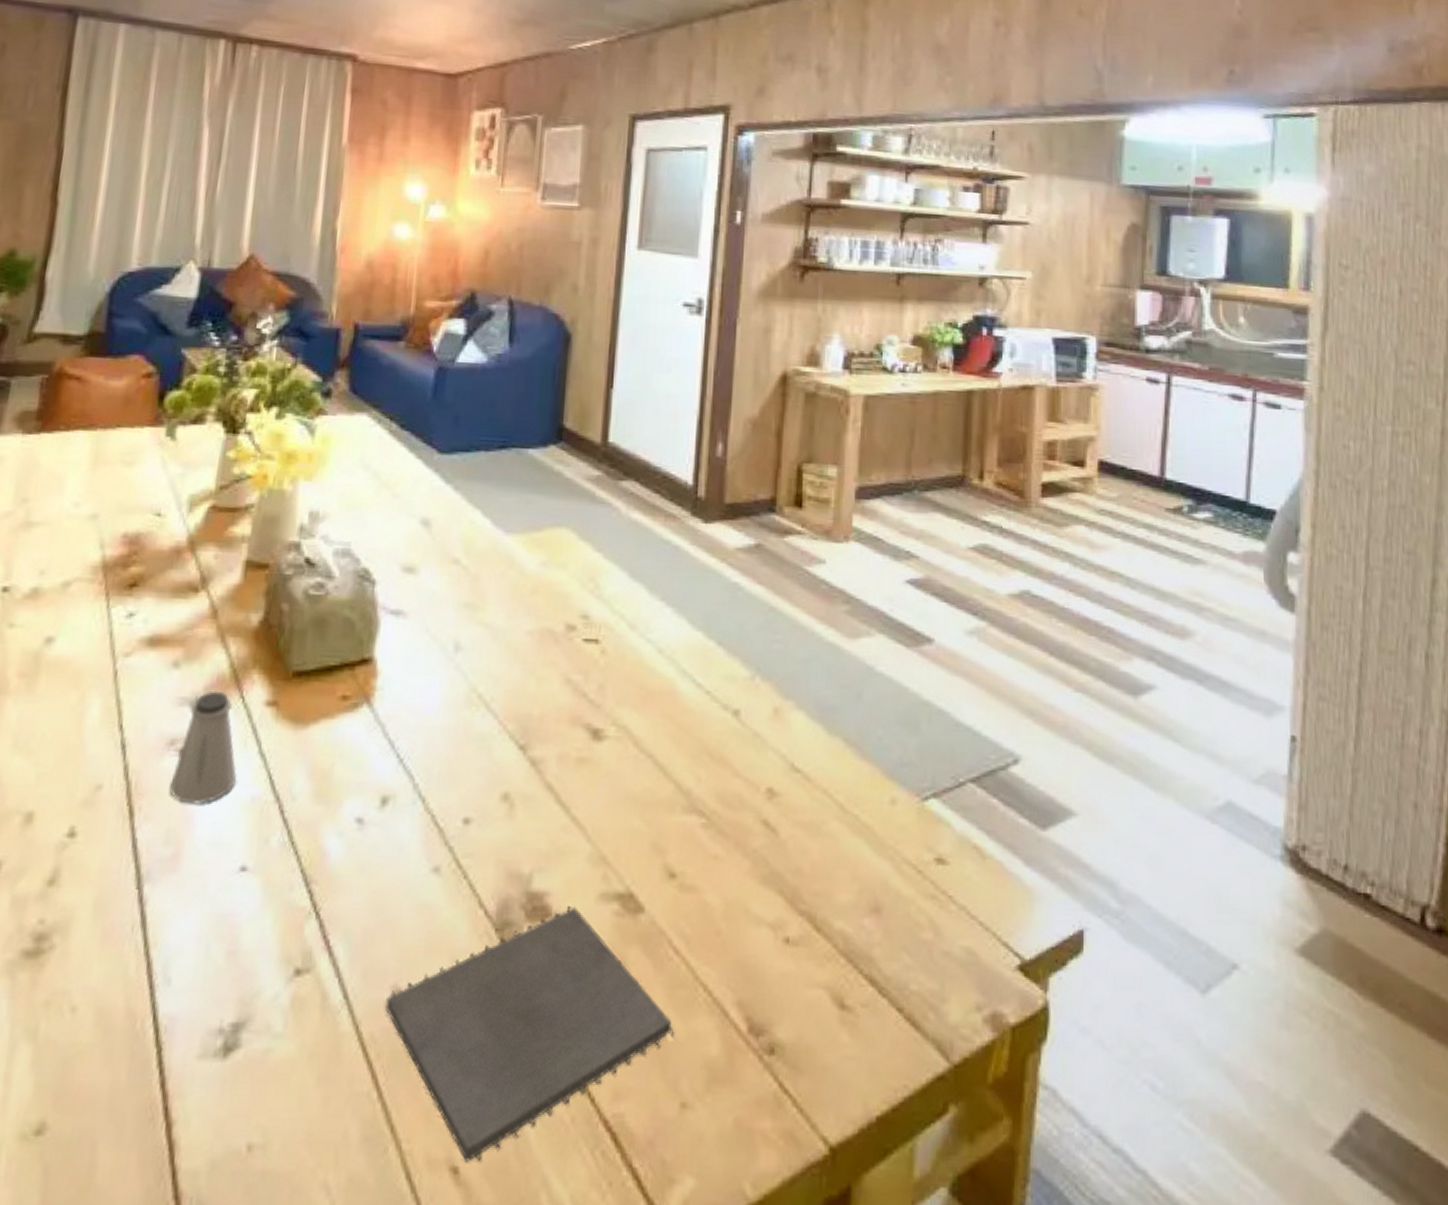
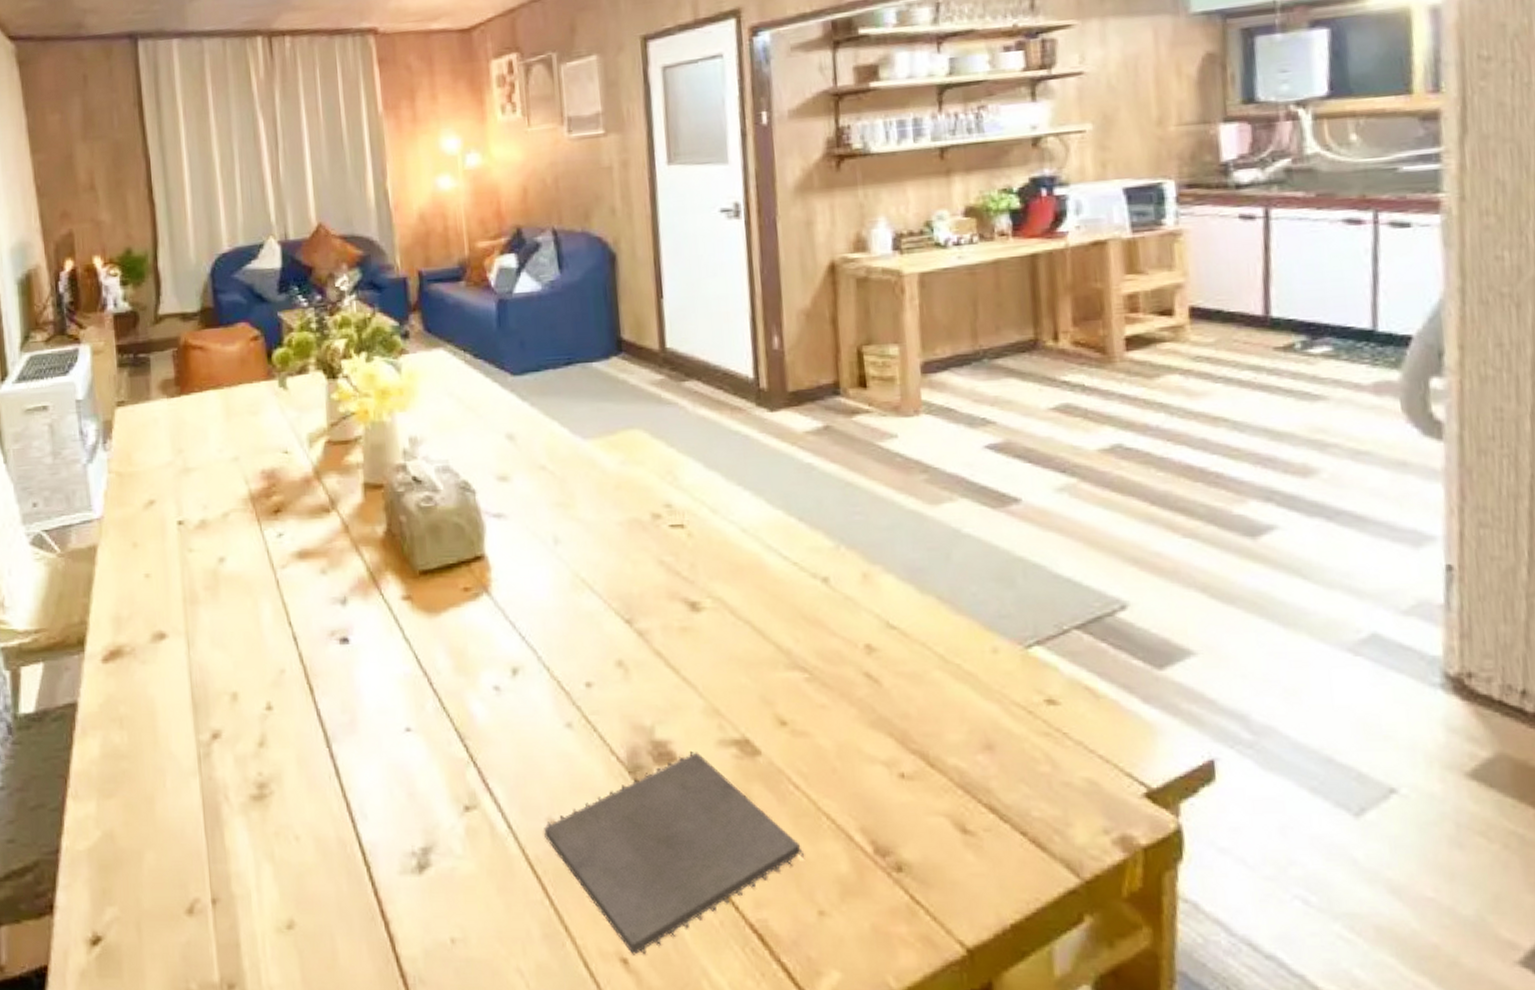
saltshaker: present [170,690,237,805] -> none [337,590,390,681]

